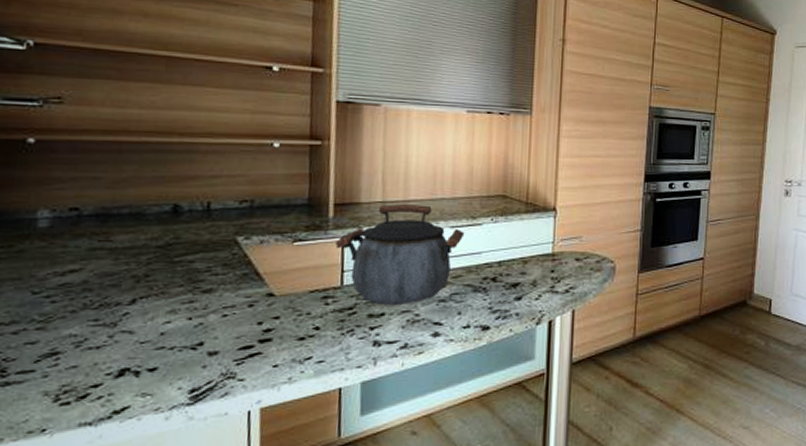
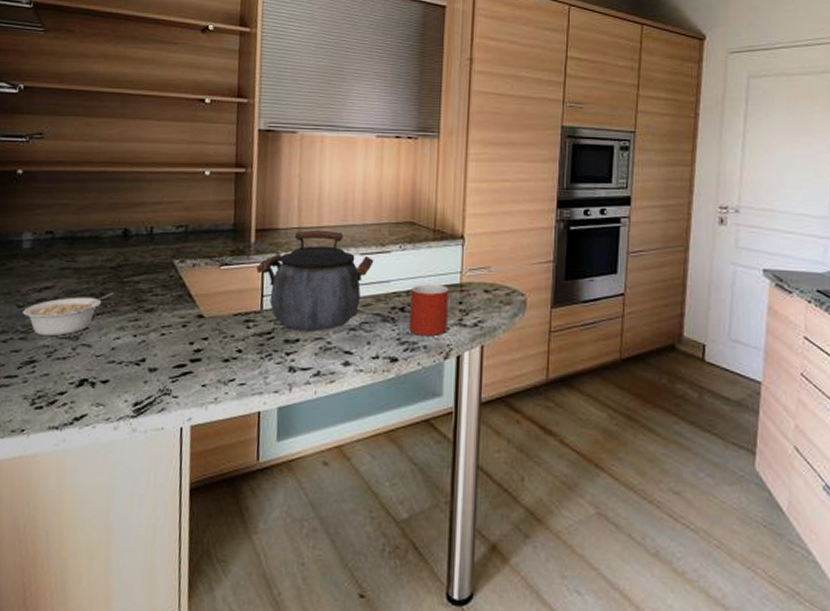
legume: none [39,273,163,325] -> present [22,292,115,337]
mug: none [501,254,541,303] -> present [409,284,449,336]

